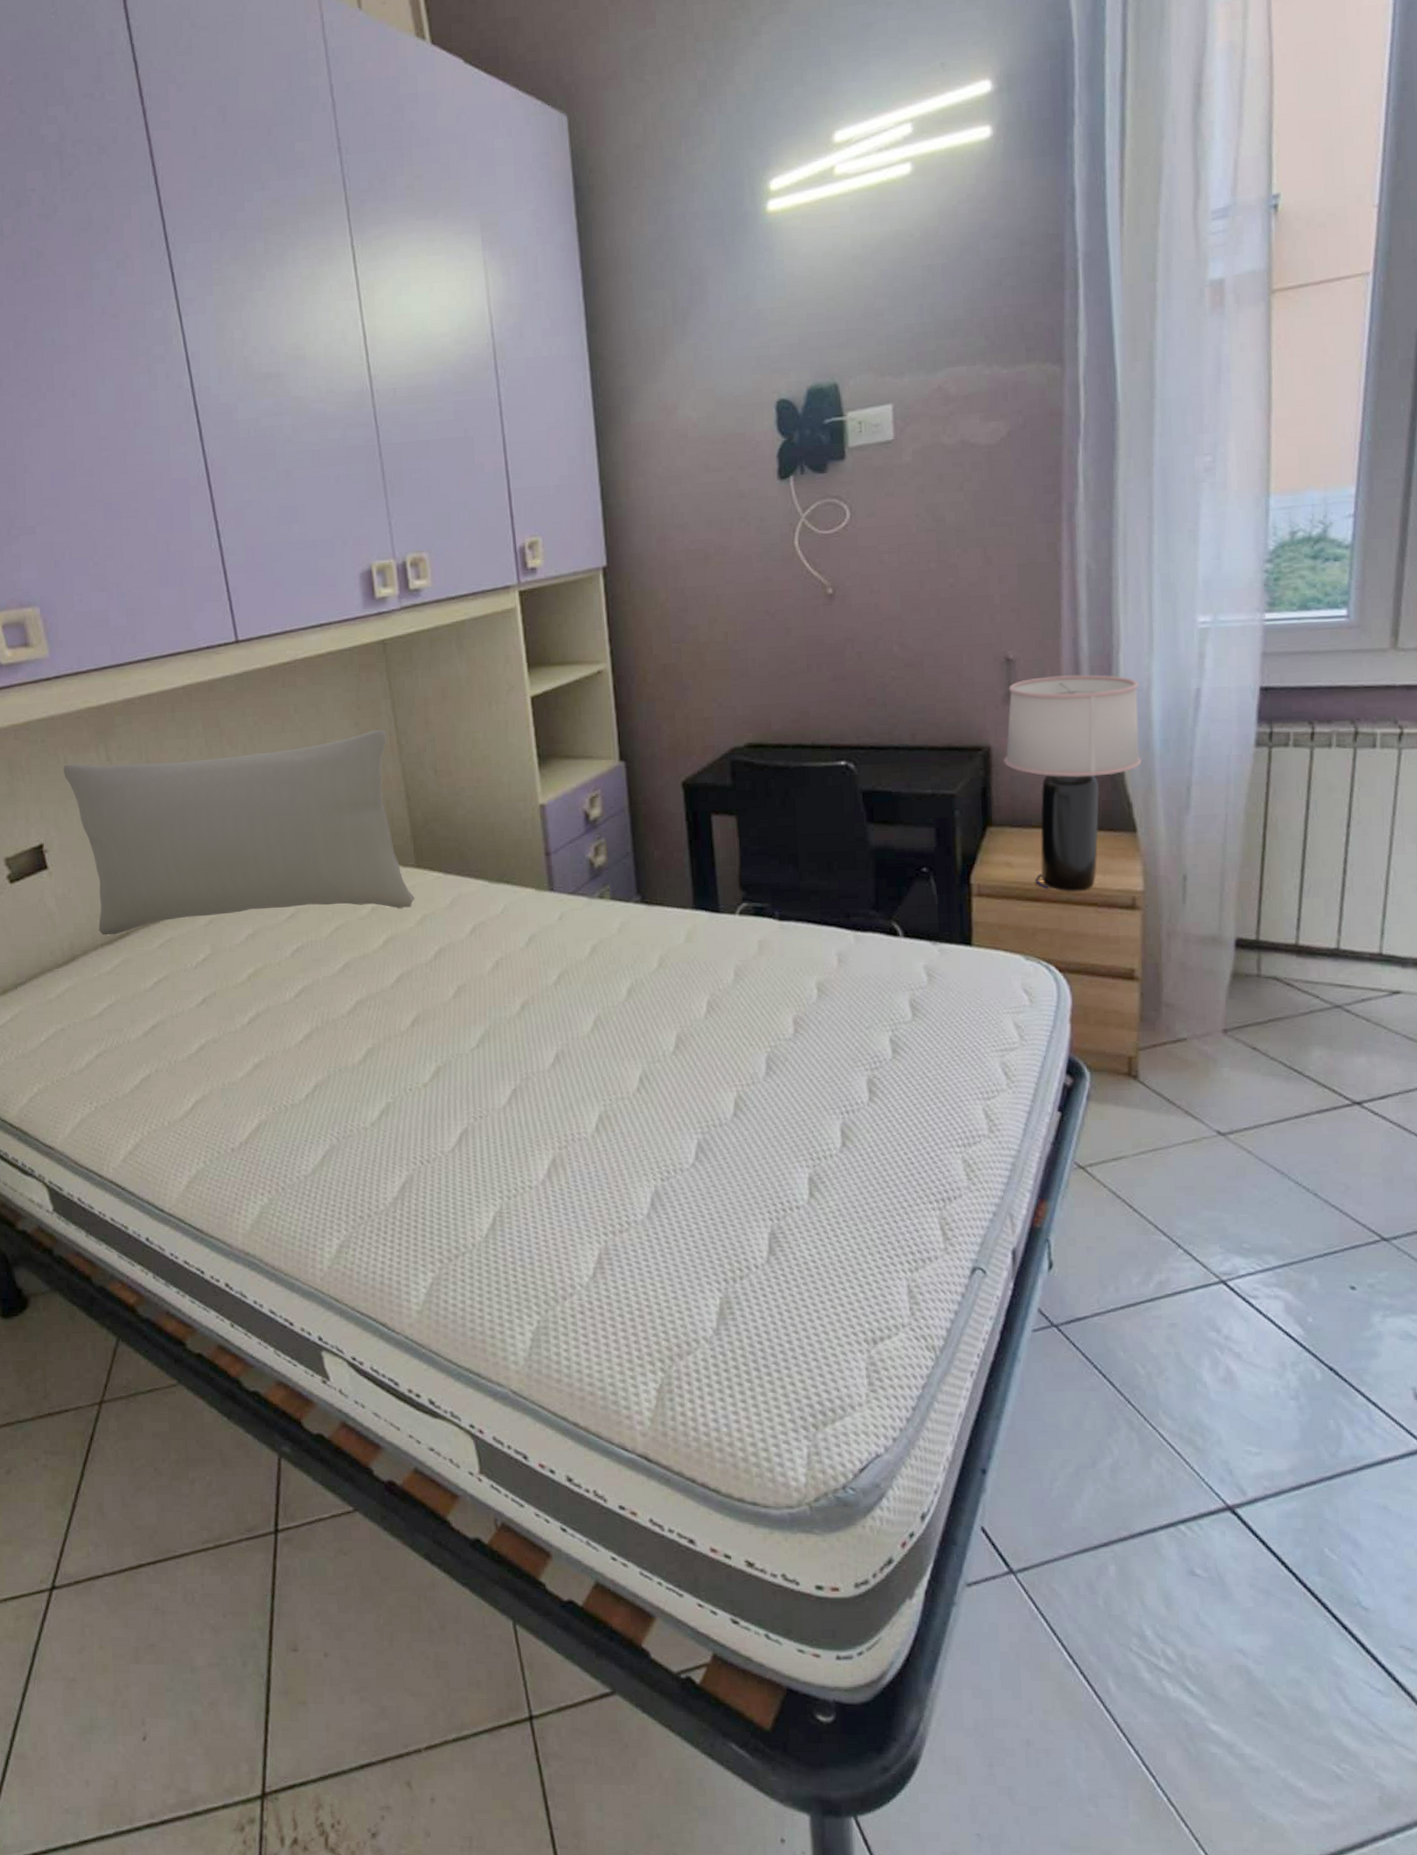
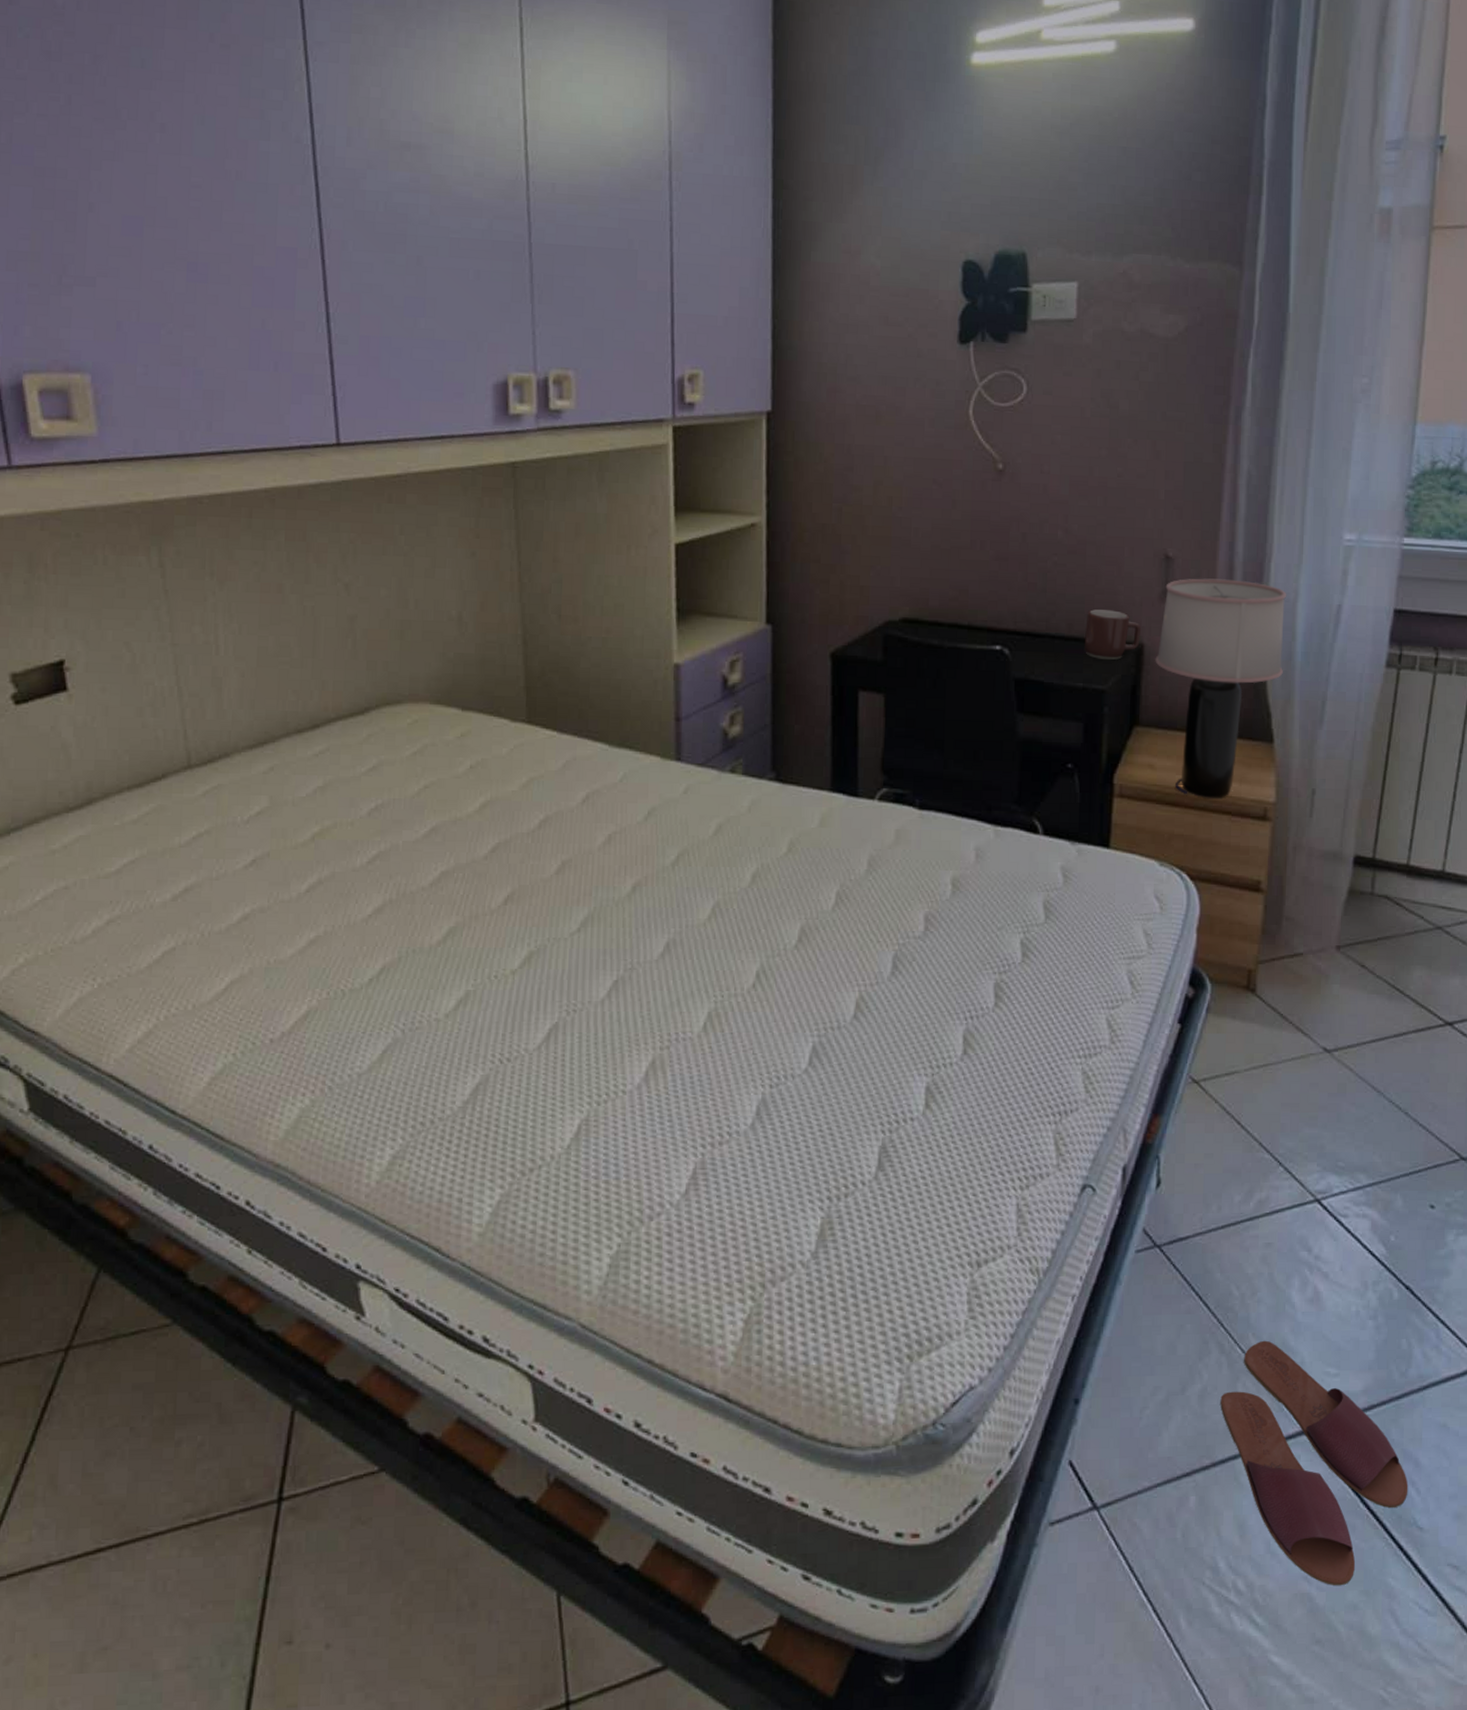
pillow: present [63,729,415,936] -> none [101,563,522,777]
mug: none [928,716,987,765] -> present [1084,608,1141,660]
slippers: none [1134,1418,1349,1661] -> present [1220,1340,1408,1586]

